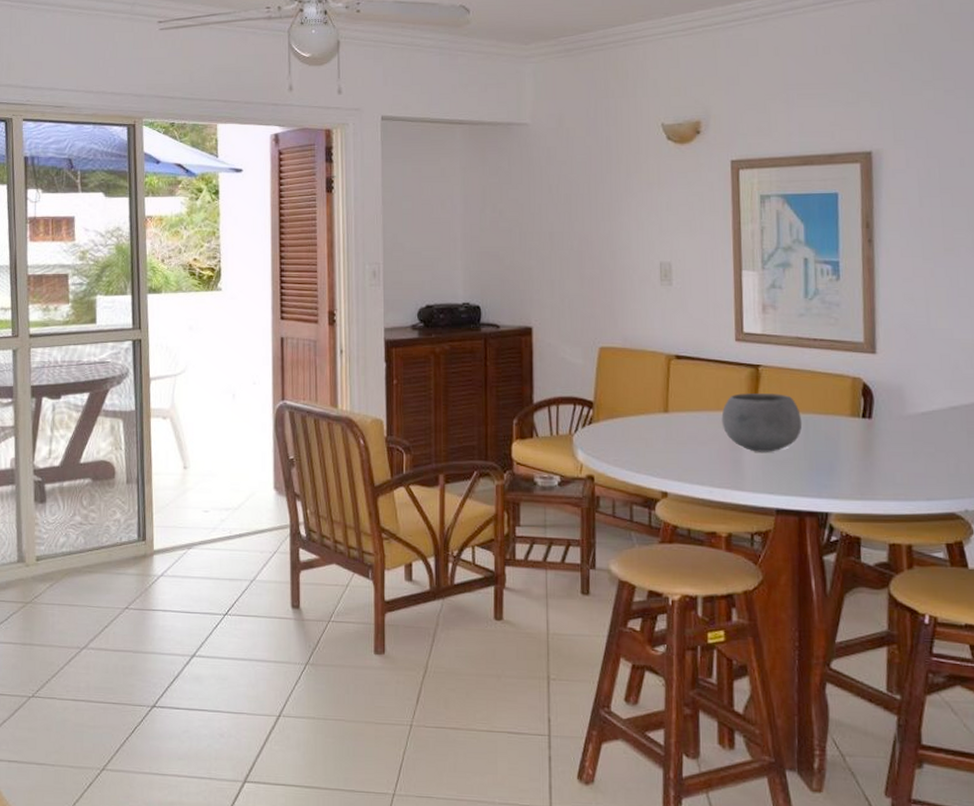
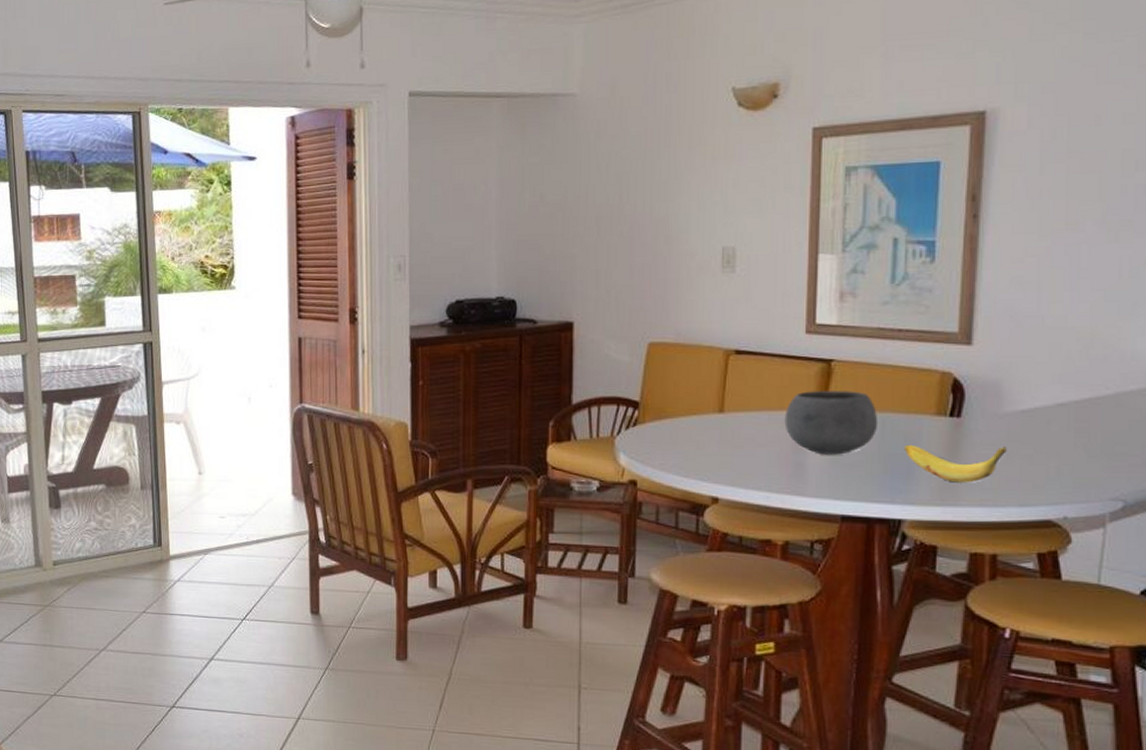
banana: none [825,443,913,479] -> present [903,444,1007,483]

